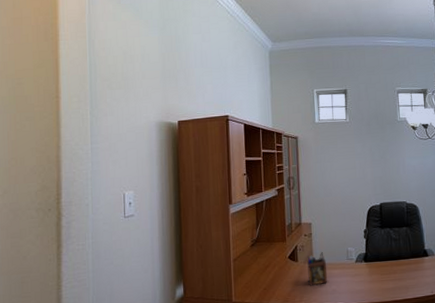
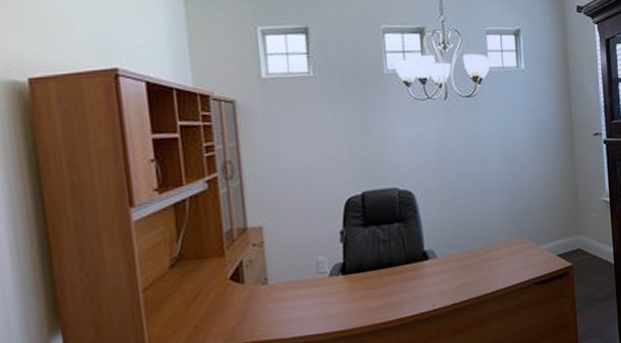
desk organizer: present [307,251,327,286] -> none [258,265,290,316]

